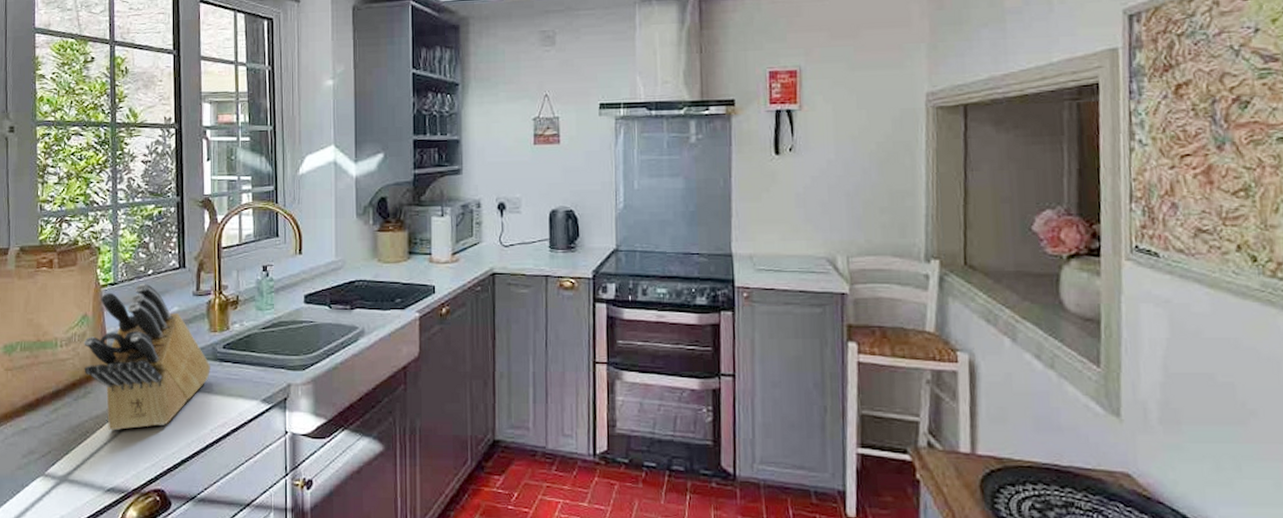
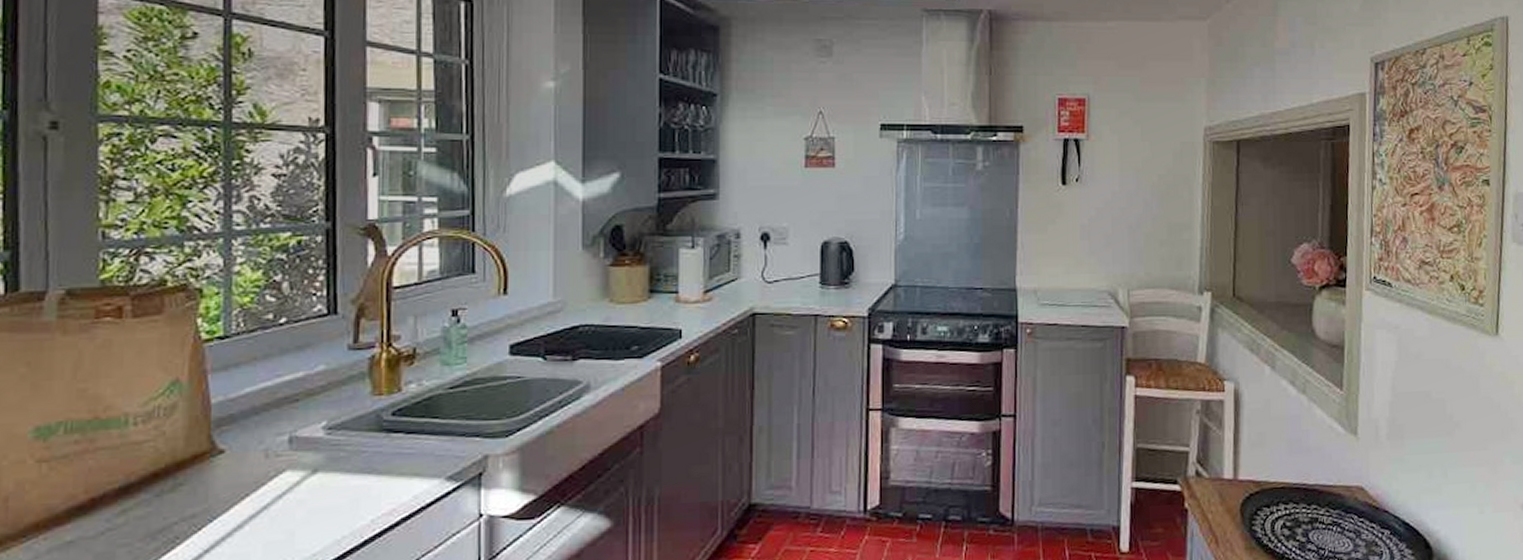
knife block: present [83,283,211,430] -> none [172,335,374,532]

